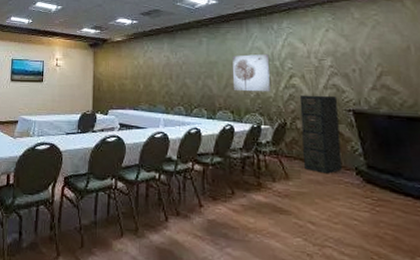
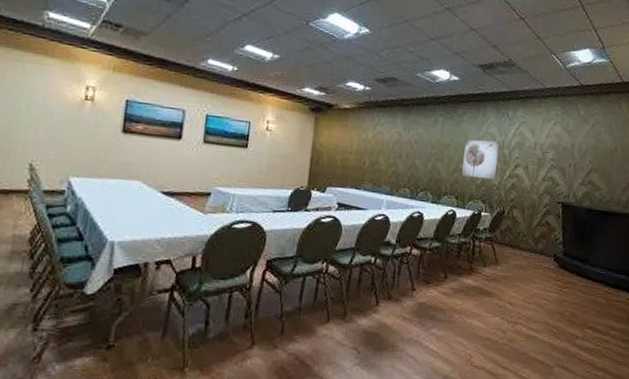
filing cabinet: present [299,95,343,174] -> none [513,185,552,260]

